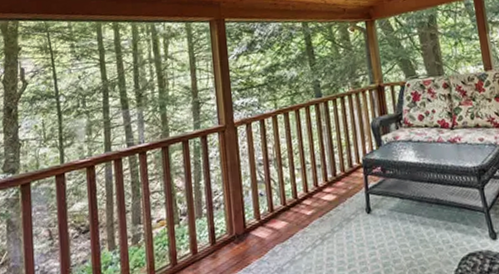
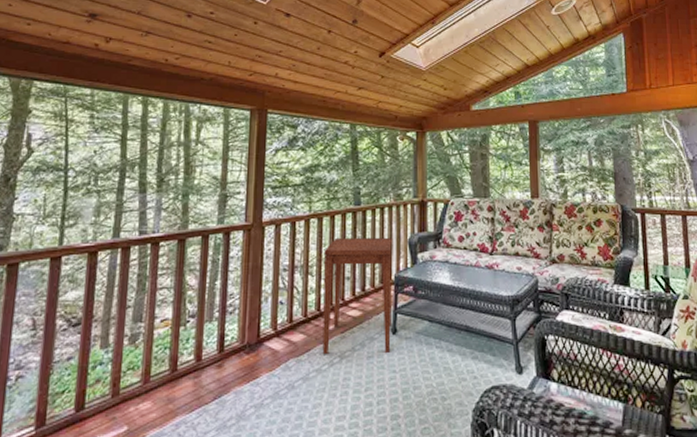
side table: none [293,123,368,239] -> present [322,237,392,355]

